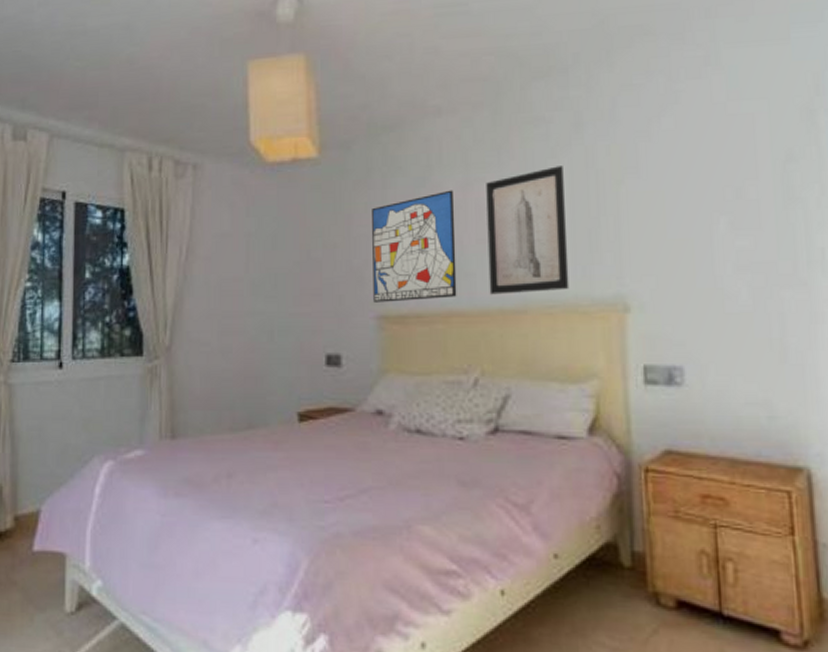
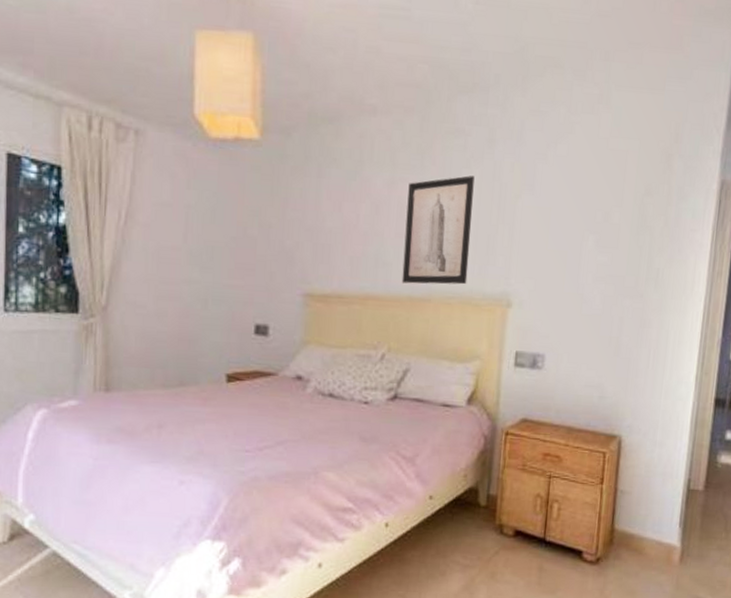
wall art: present [372,190,457,303] -> none [301,186,380,283]

